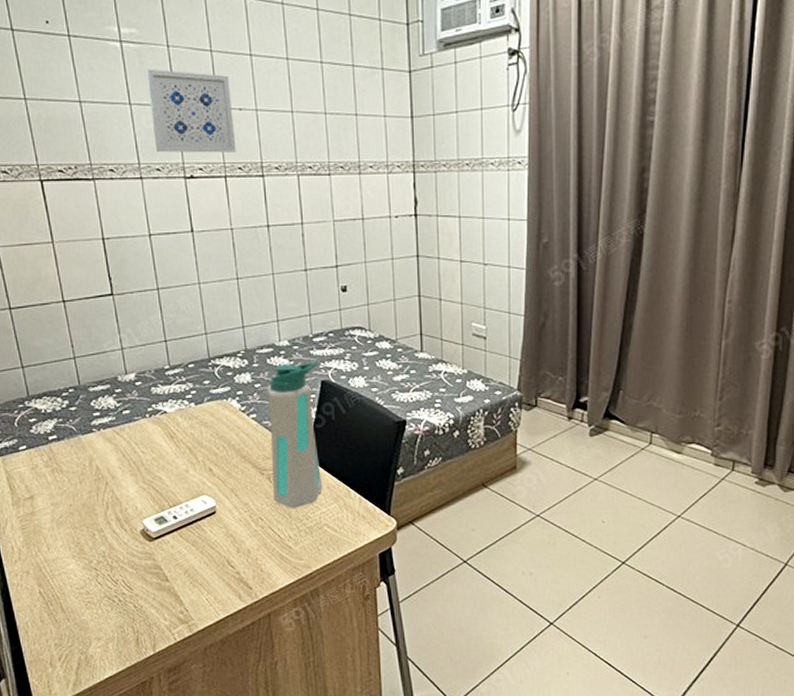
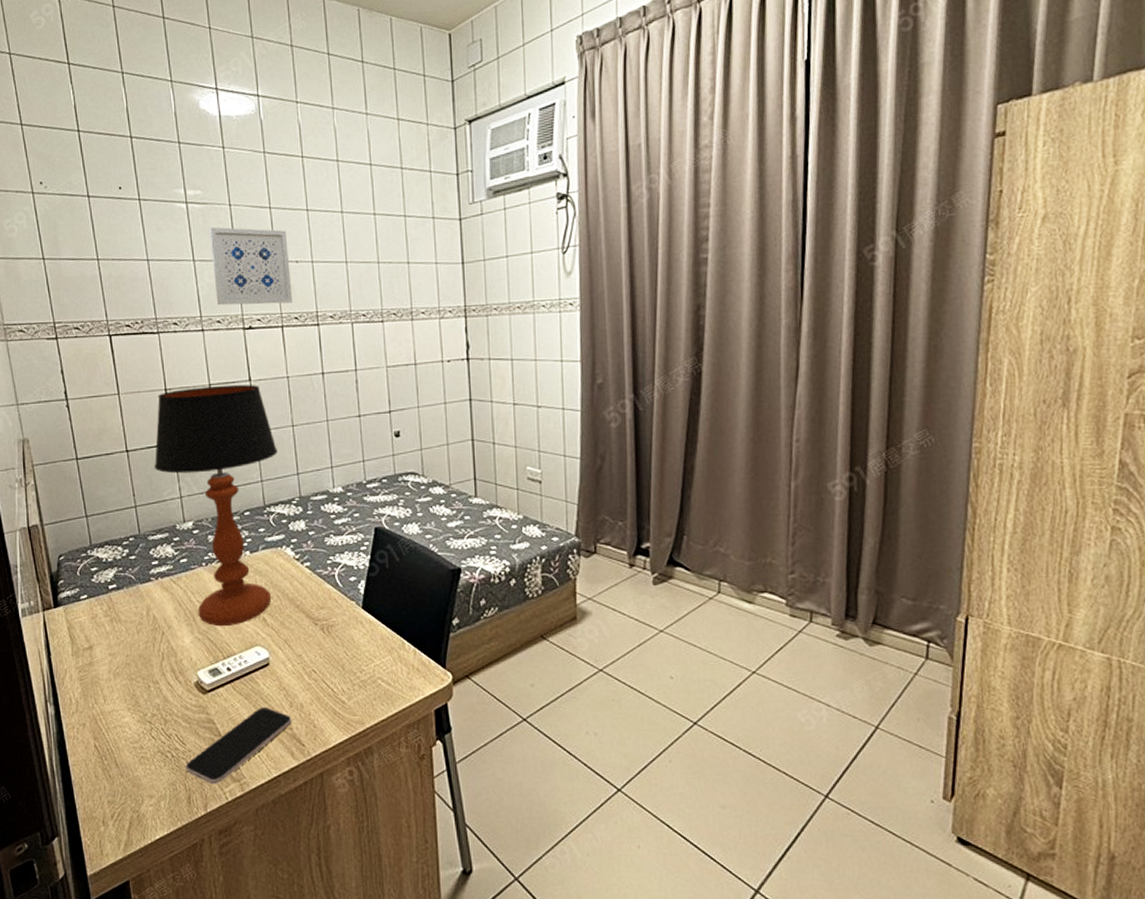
table lamp: none [92,235,222,477] -> present [154,384,278,627]
smartphone: none [133,552,239,627] -> present [185,706,292,785]
water bottle: present [266,361,323,509] -> none [320,508,377,662]

